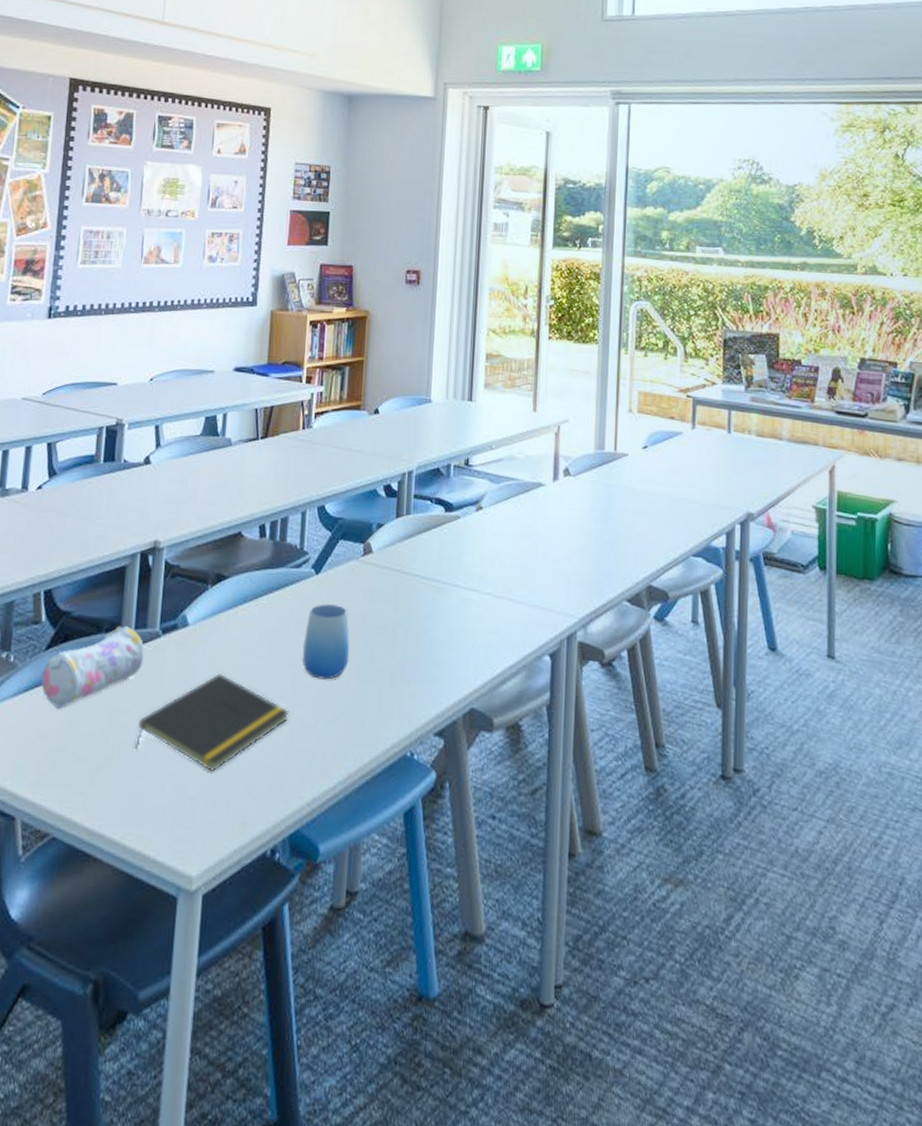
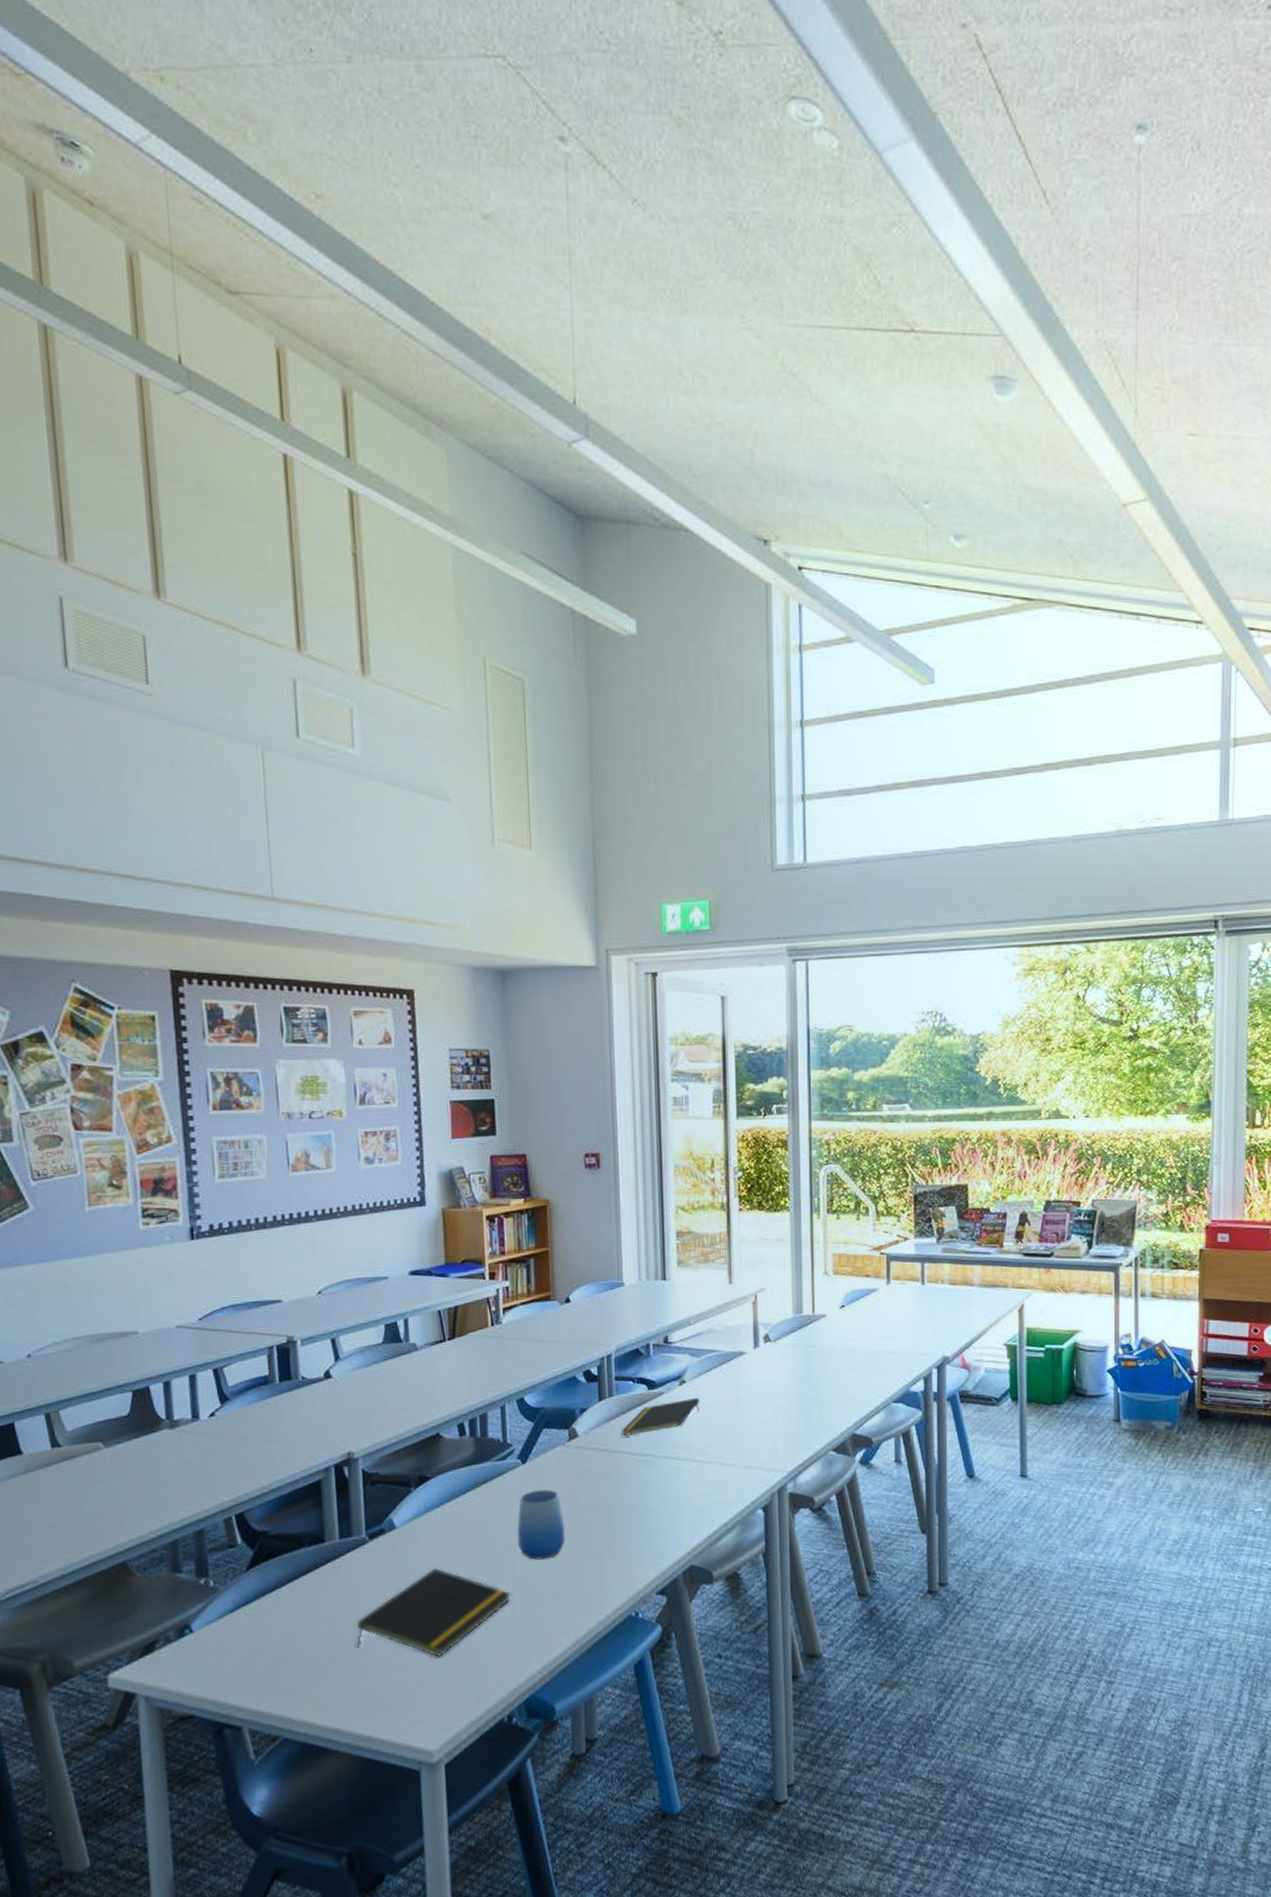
pencil case: present [40,625,145,708] -> none [245,1536,354,1623]
notepad: none [415,525,495,558] -> present [621,1397,700,1436]

